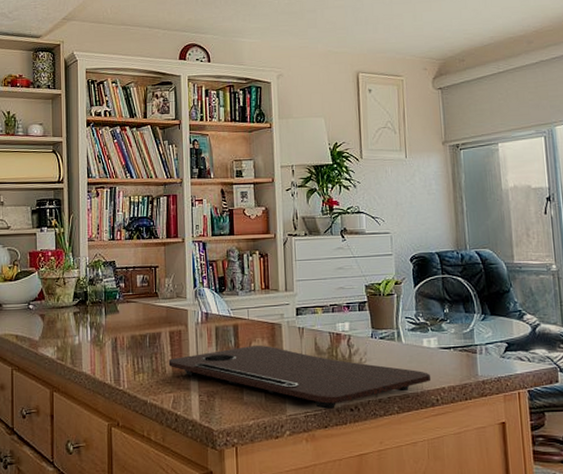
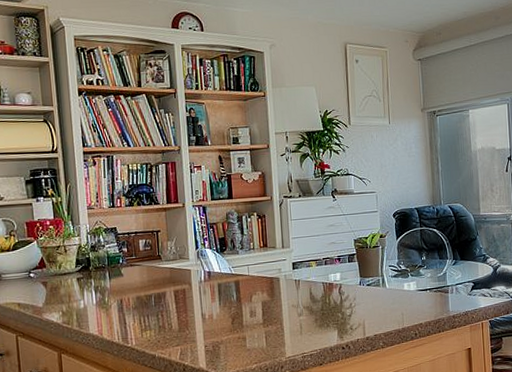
cutting board: present [168,345,431,410] -> none [174,298,411,350]

